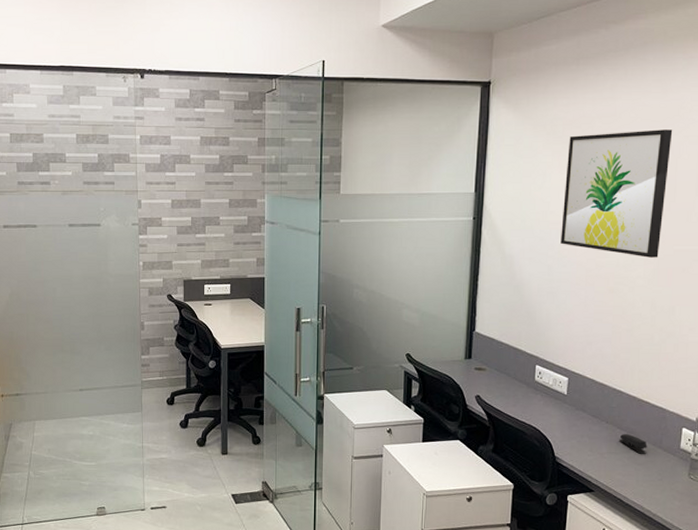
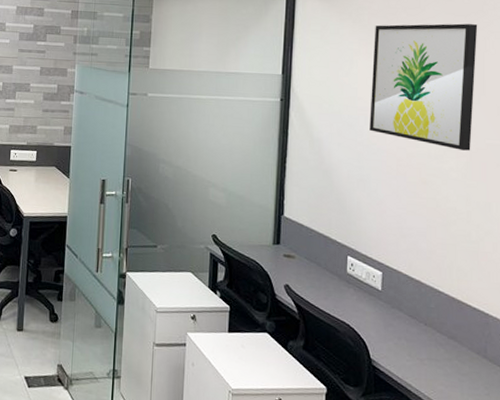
stapler: present [619,433,647,454] -> none [440,338,471,364]

